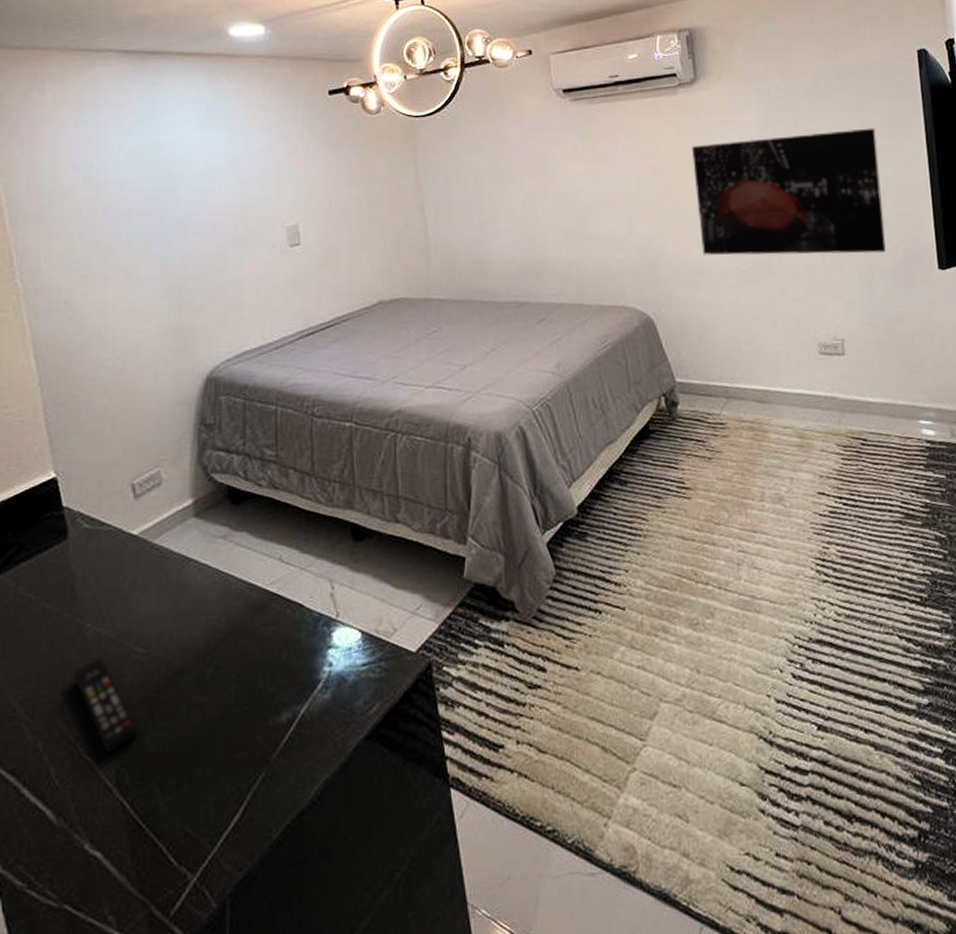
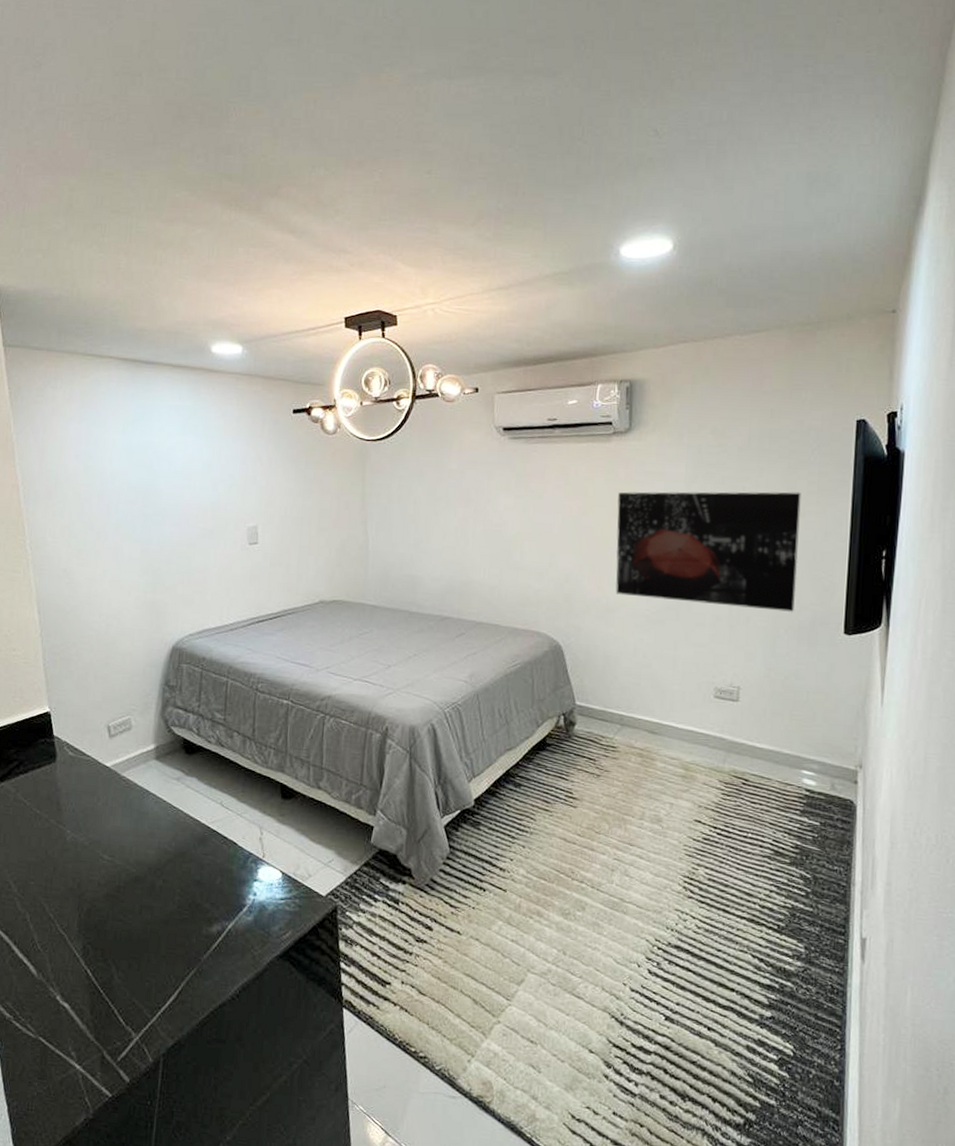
remote control: present [74,657,137,755] -> none [55,857,101,933]

